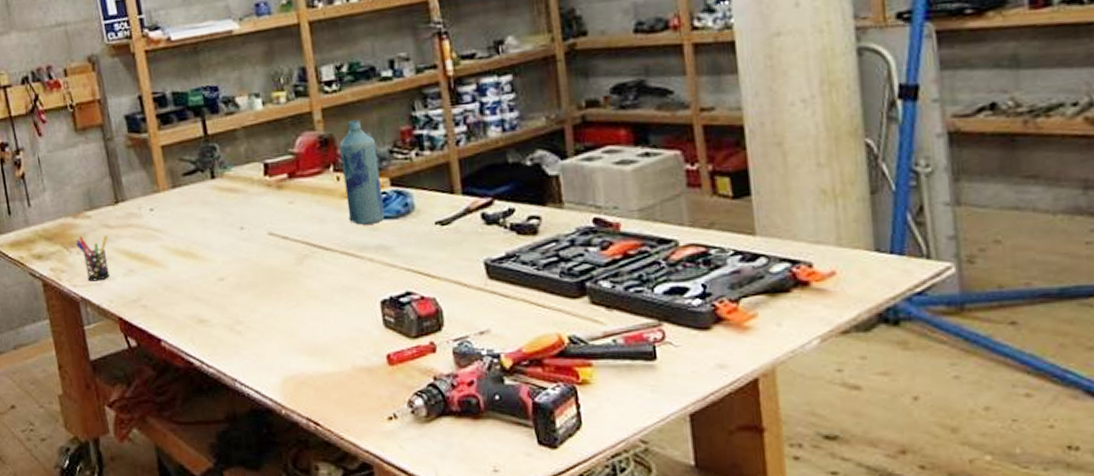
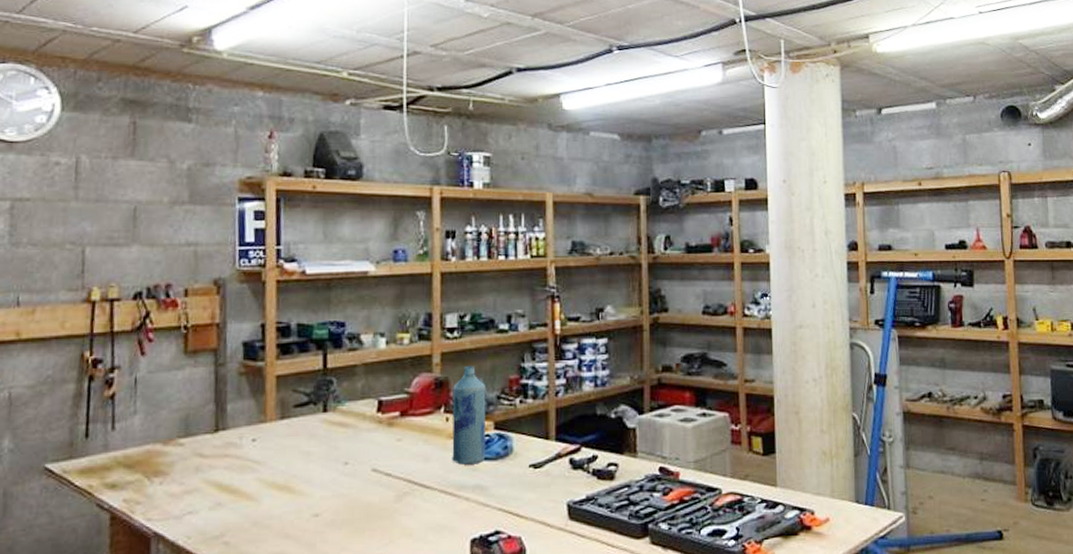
pen holder: present [76,234,111,282] -> none [160,464,199,515]

